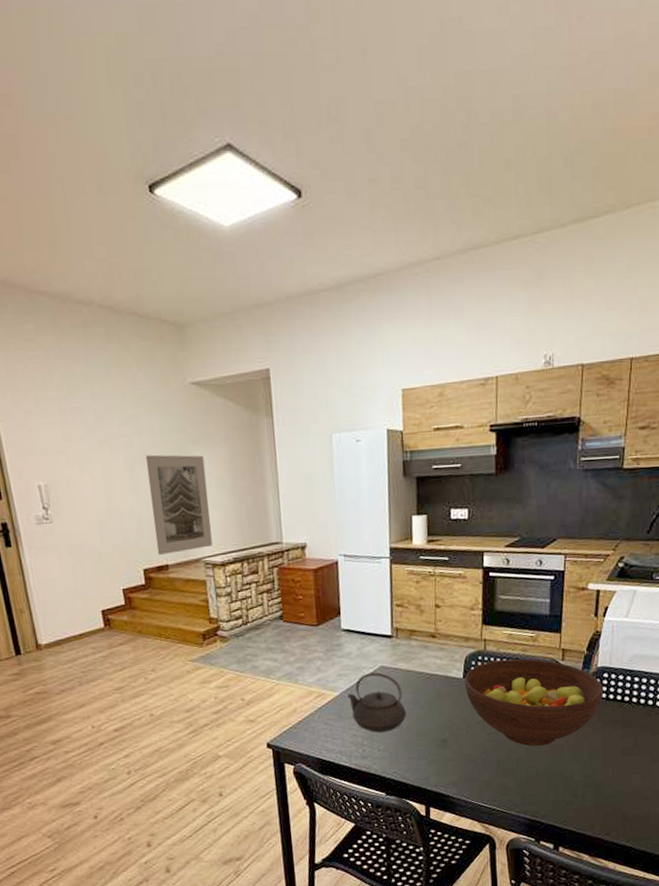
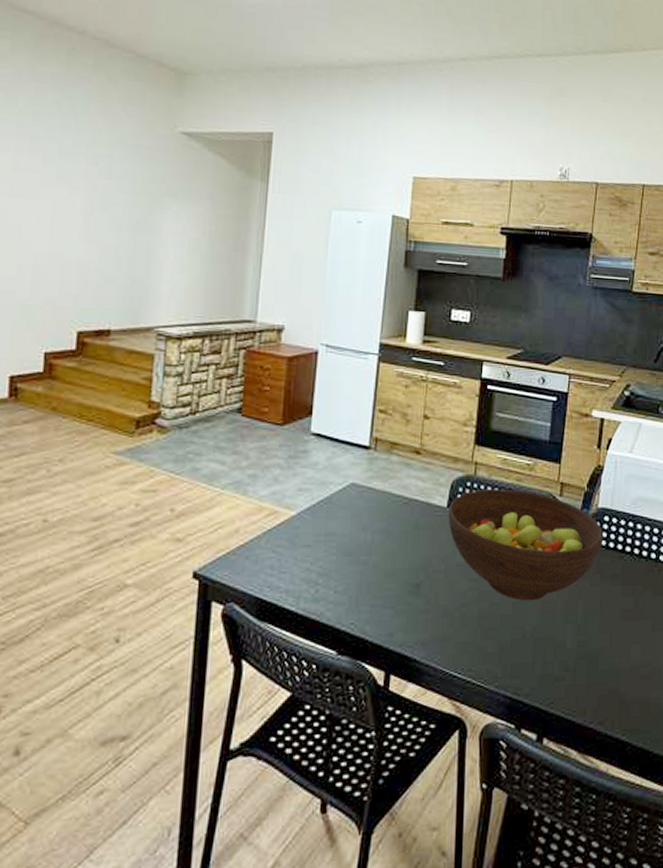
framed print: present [146,454,213,556] -> none [100,201,180,318]
teapot: present [347,672,406,733] -> none [306,490,375,568]

